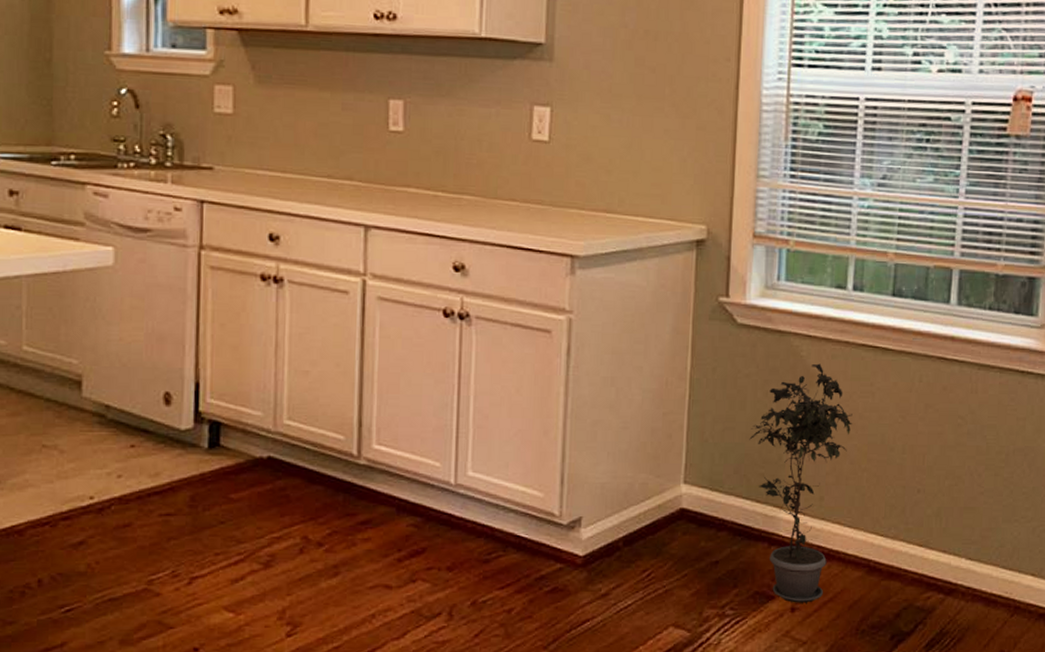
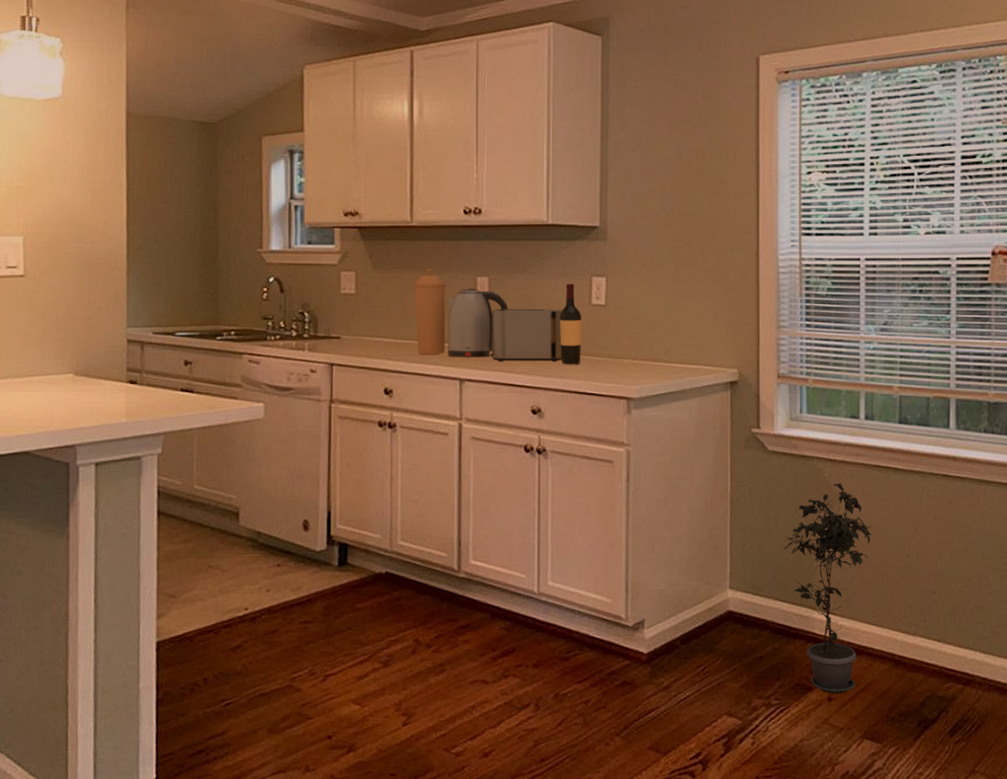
canister: none [308,86,349,195] -> present [413,268,446,355]
kettle: none [350,113,428,200] -> present [447,288,508,358]
toaster: none [404,140,495,208] -> present [491,308,562,362]
wine bottle: none [491,112,520,214] -> present [560,283,582,365]

